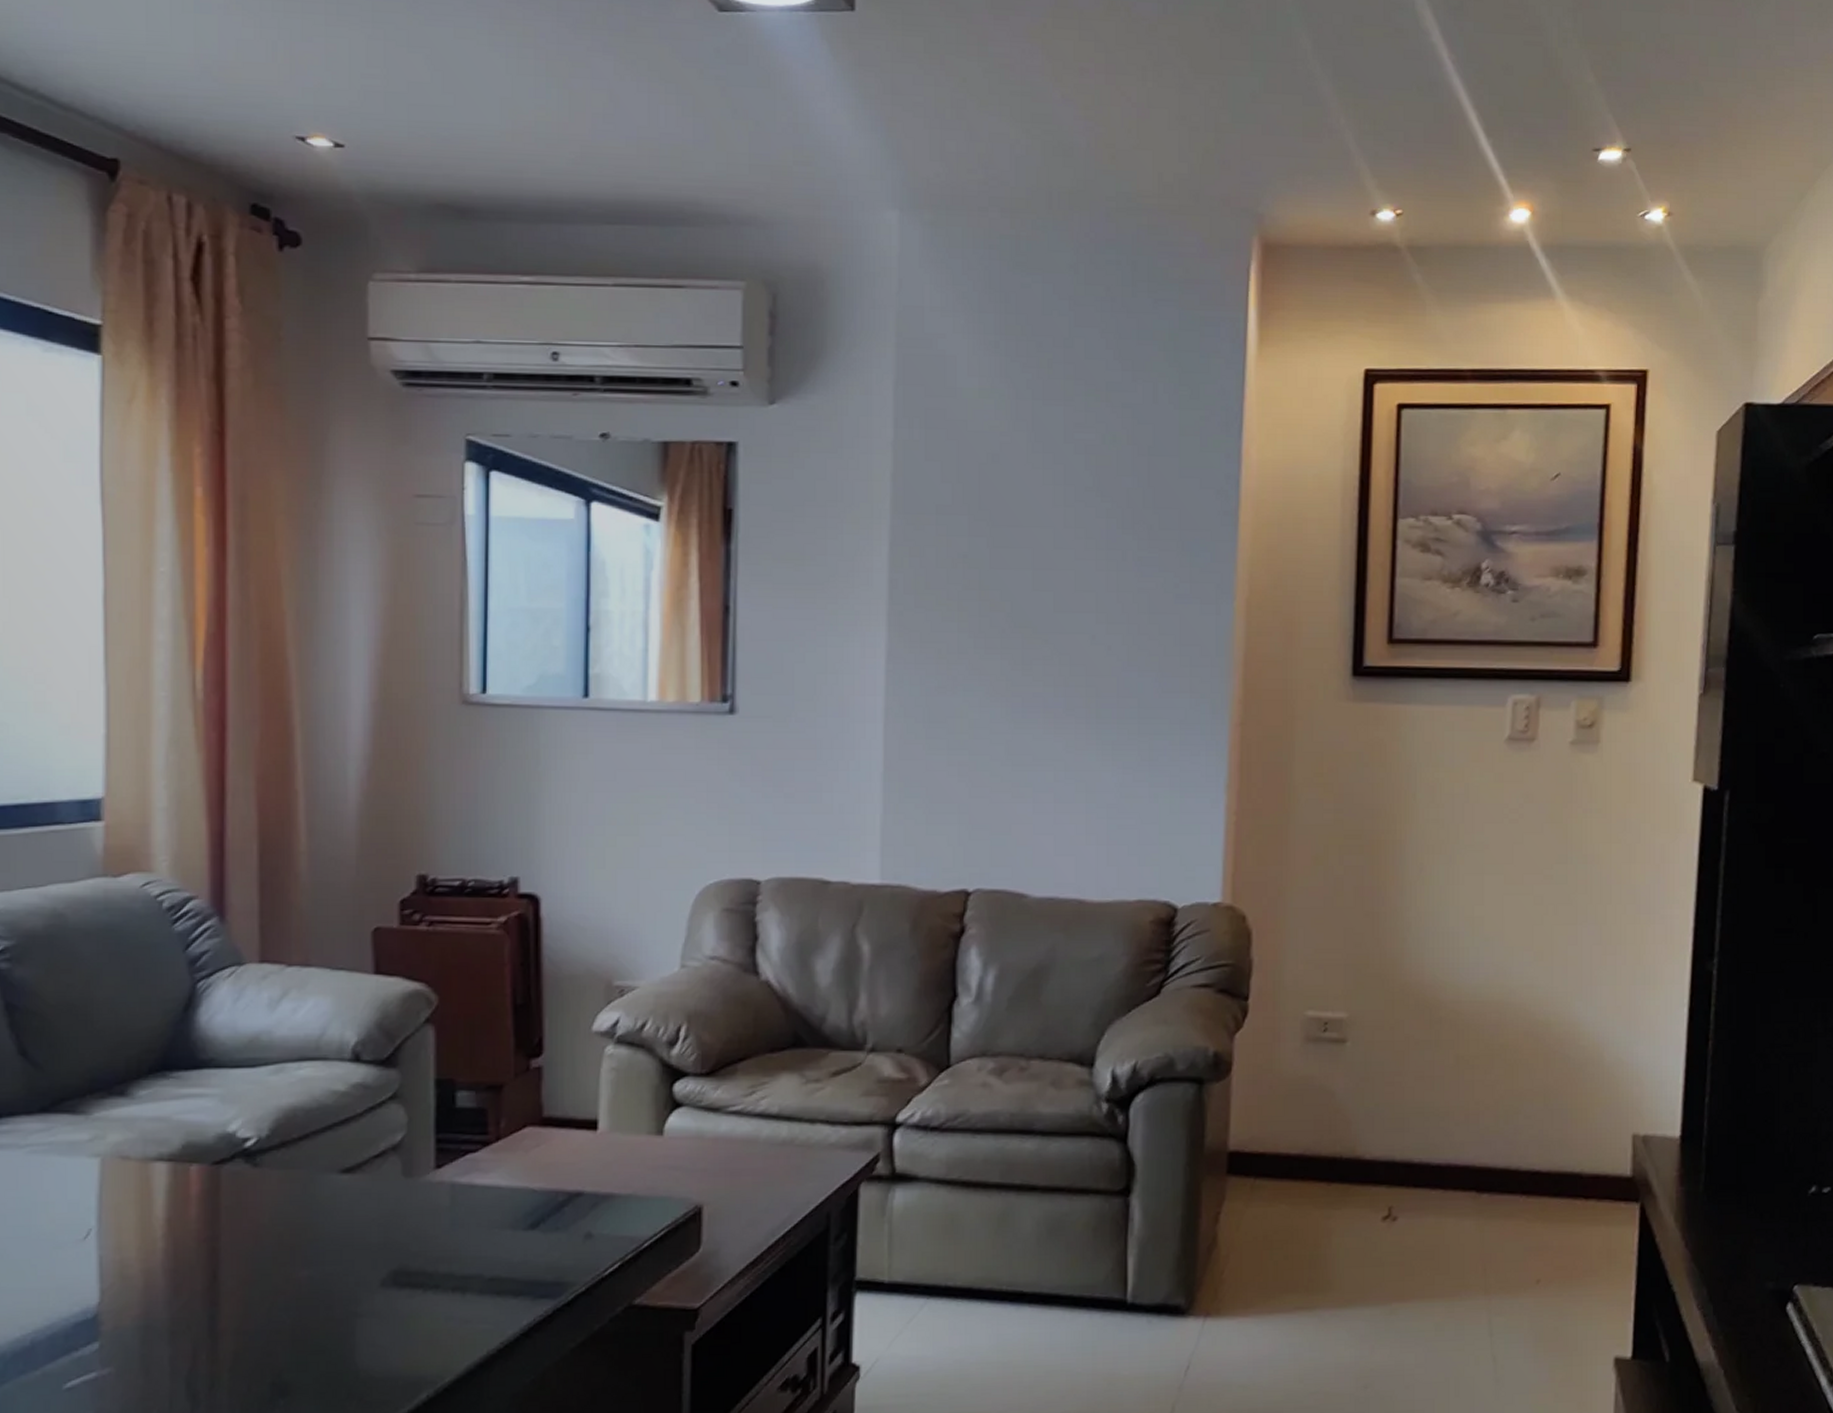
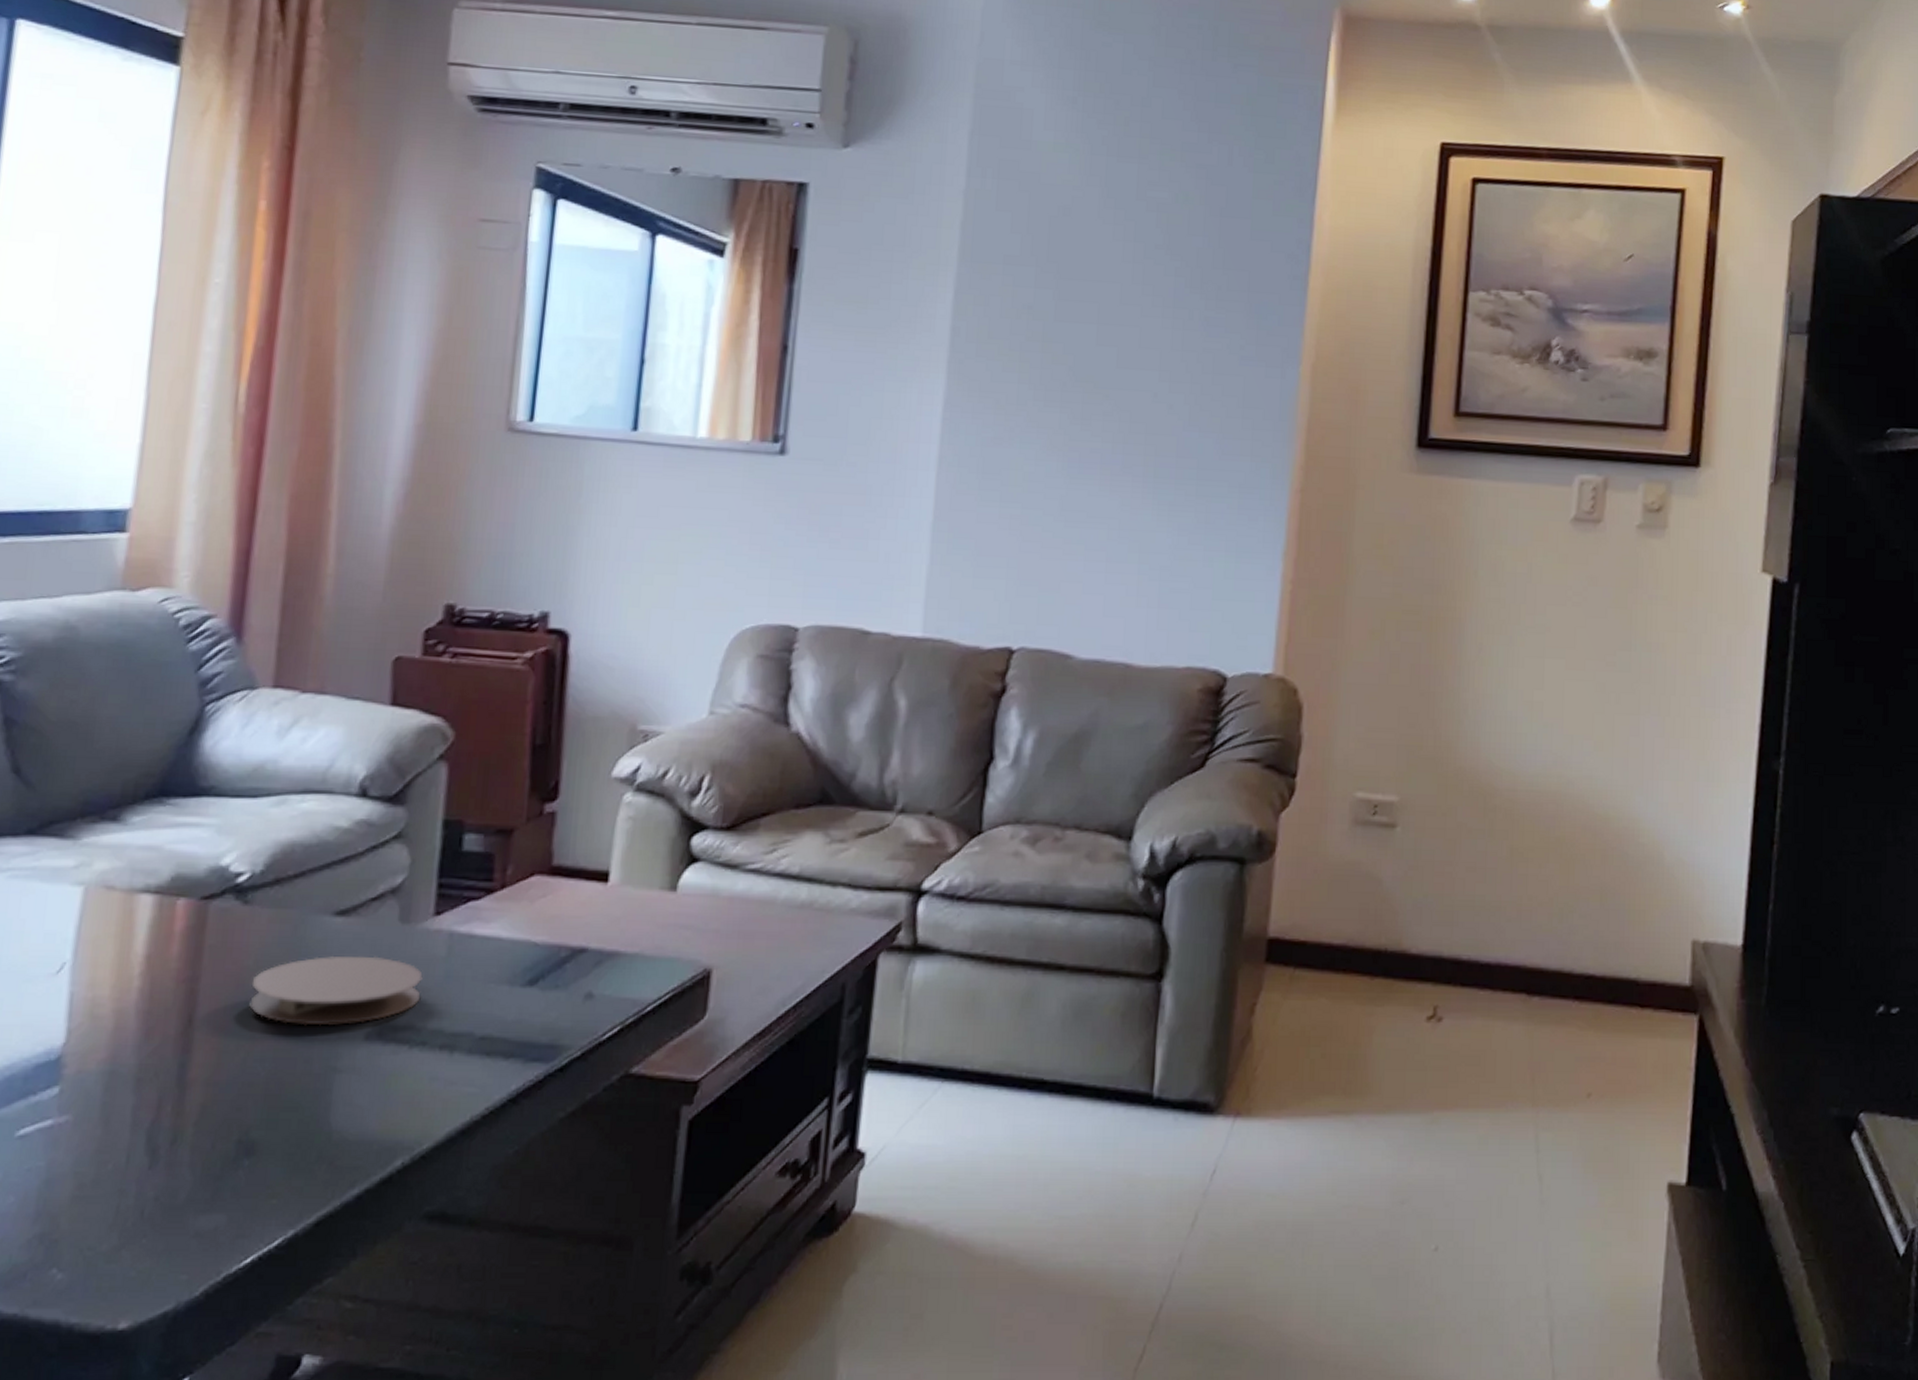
coaster: none [269,1209,430,1276] -> present [249,955,423,1026]

